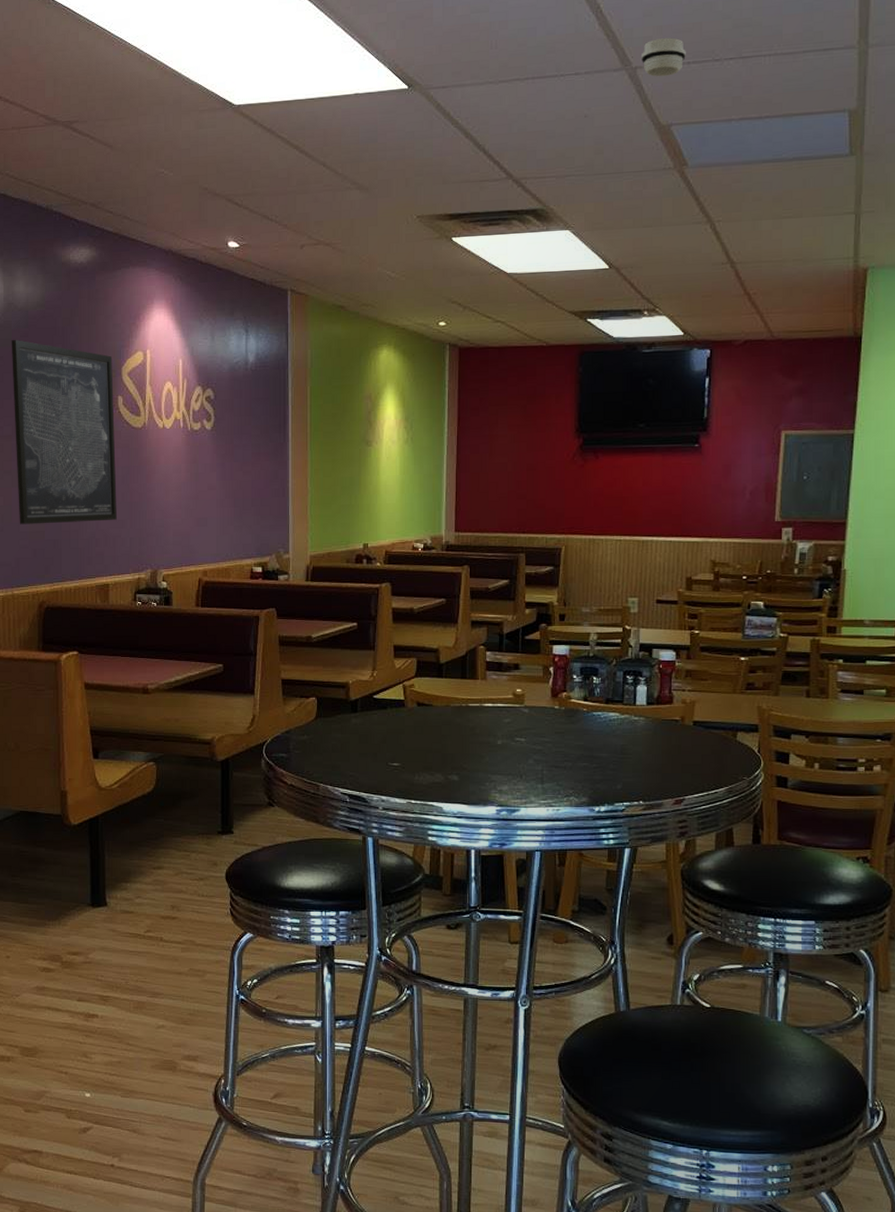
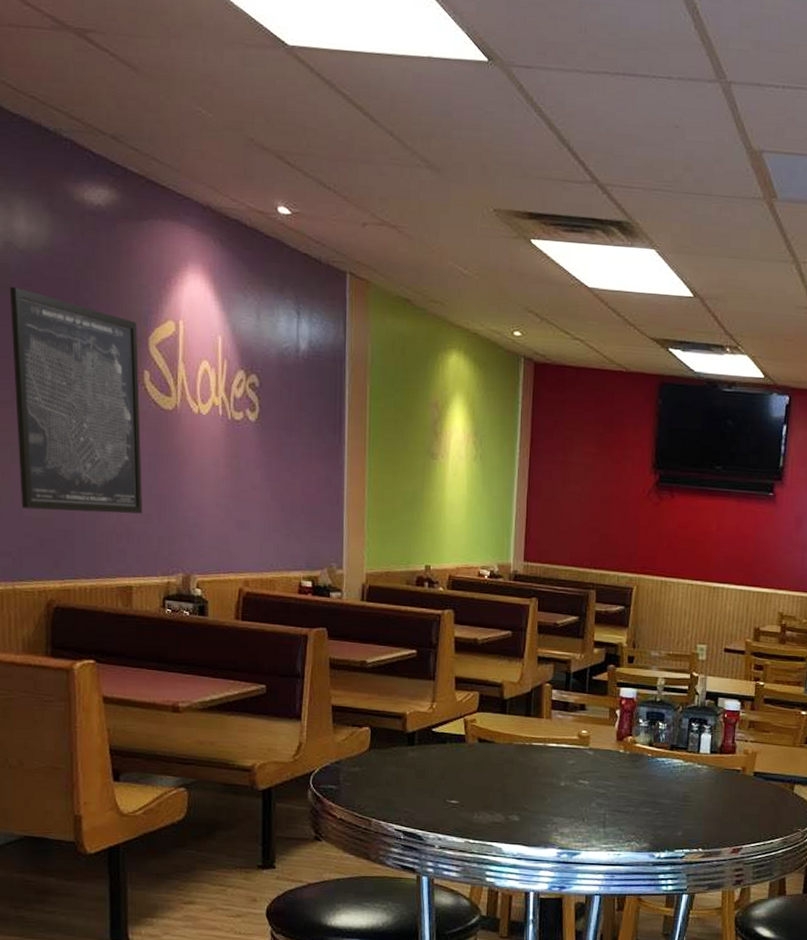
smoke detector: present [640,37,686,77] -> none [735,54,782,98]

